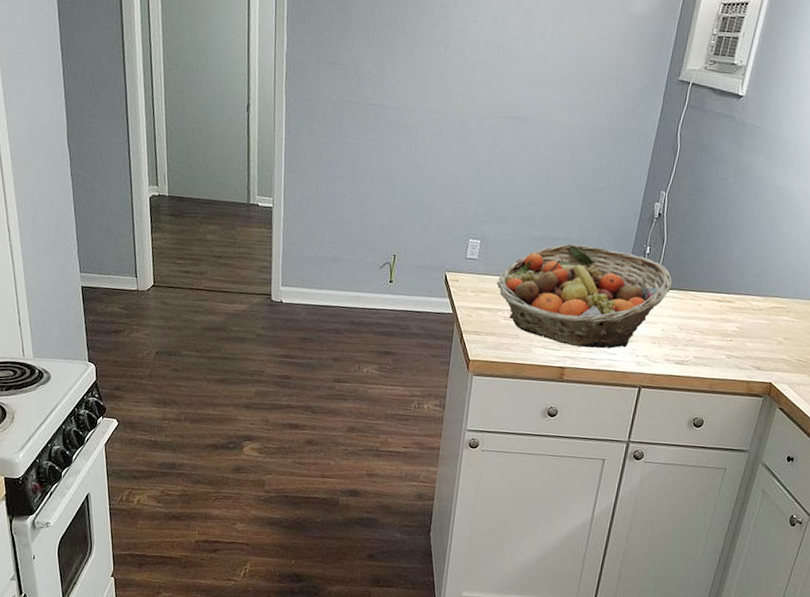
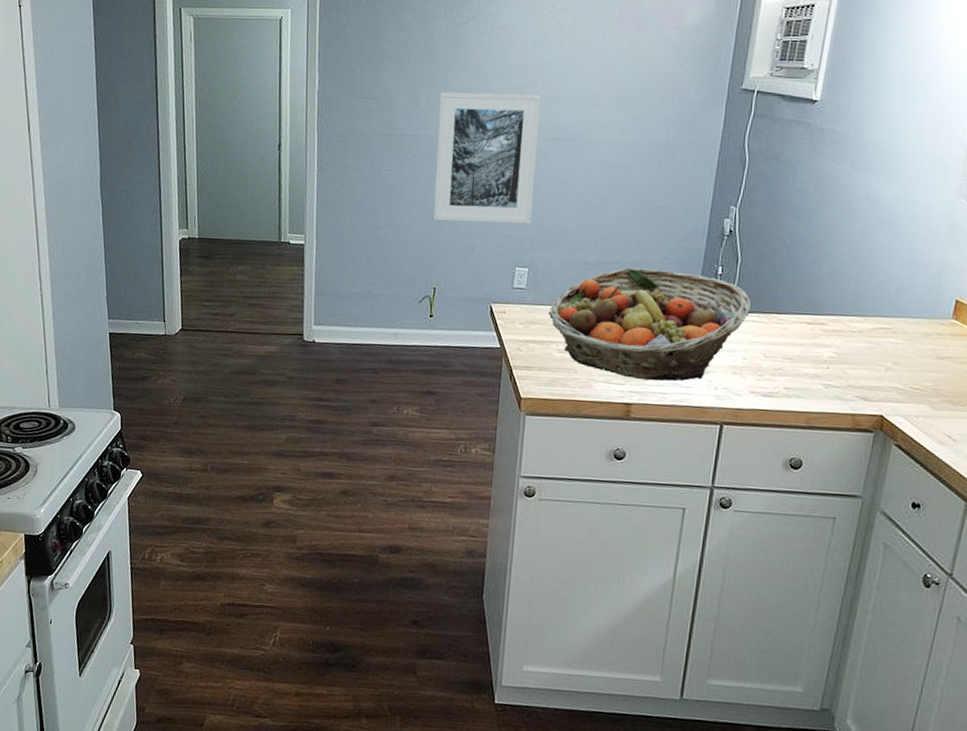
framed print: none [395,62,499,199] -> present [433,91,541,224]

